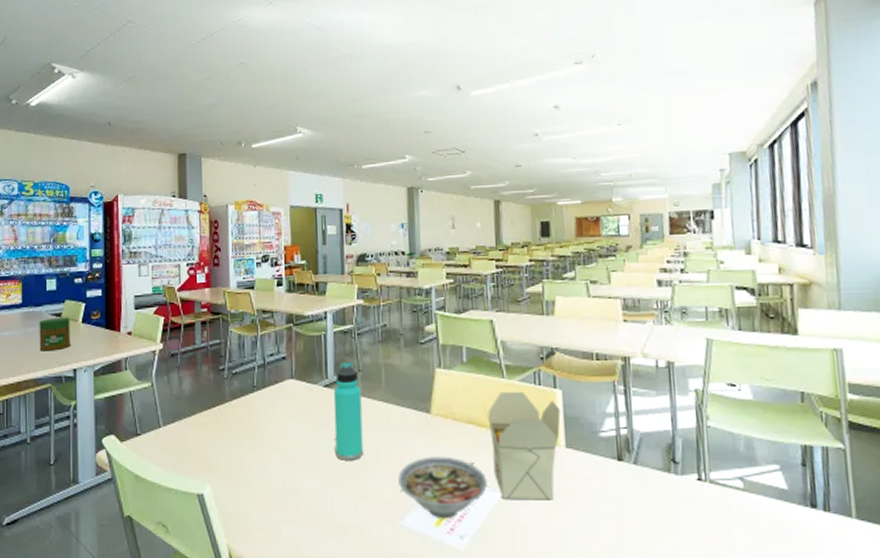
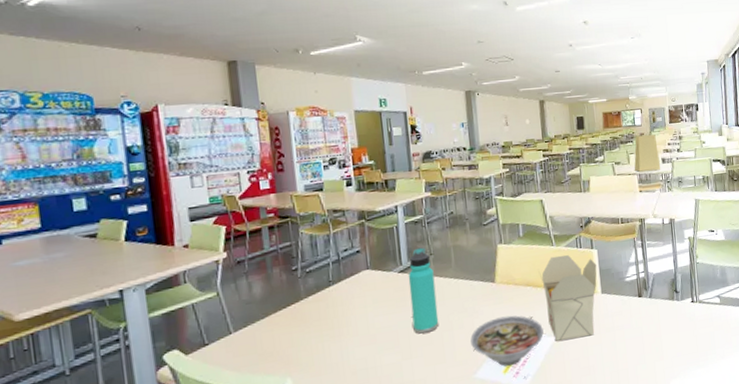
food container: present [39,317,70,351] -> none [67,237,113,277]
paper bag: none [616,247,656,296] -> present [634,134,661,172]

